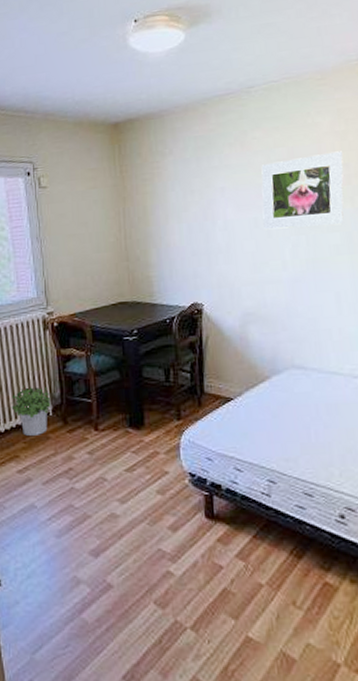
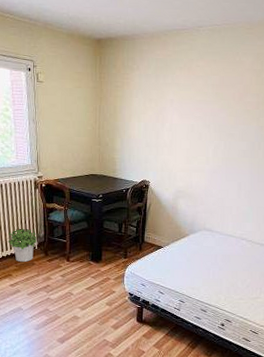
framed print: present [261,151,344,230] -> none [197,84,257,137]

